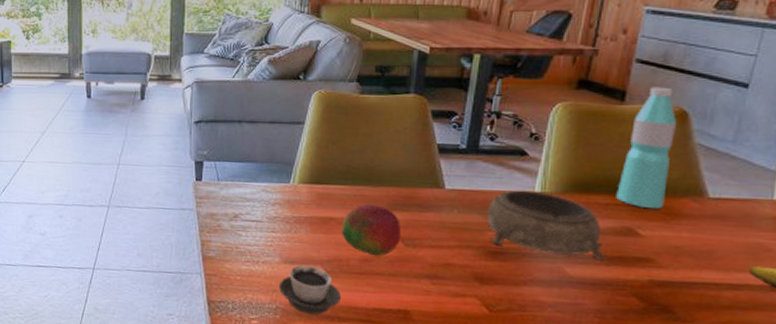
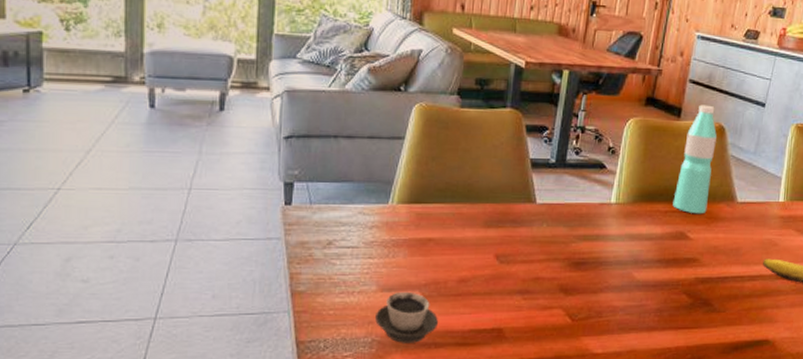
fruit: present [342,204,402,256] -> none [440,223,497,275]
decorative bowl: present [487,190,605,260] -> none [572,201,664,263]

